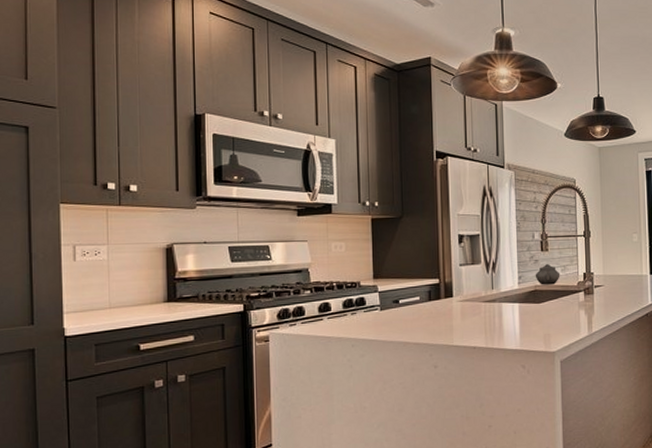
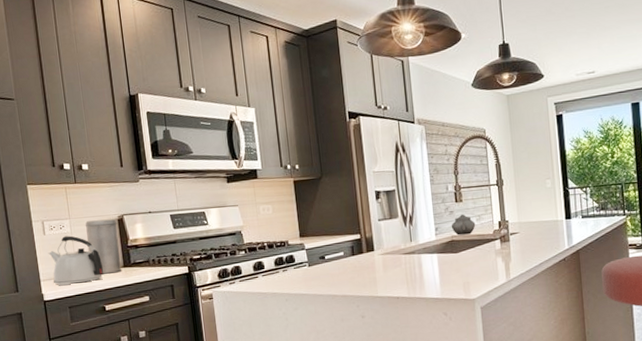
kettle: none [78,263,142,320] -> present [49,235,103,286]
canister: none [125,247,165,309] -> present [85,219,122,274]

